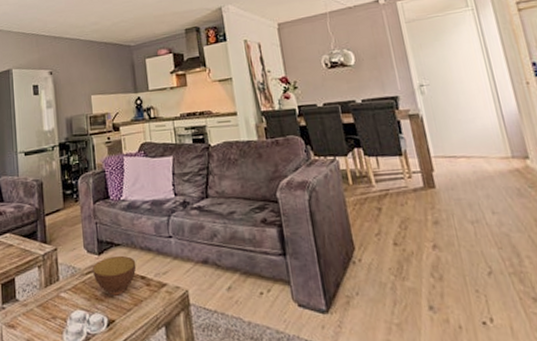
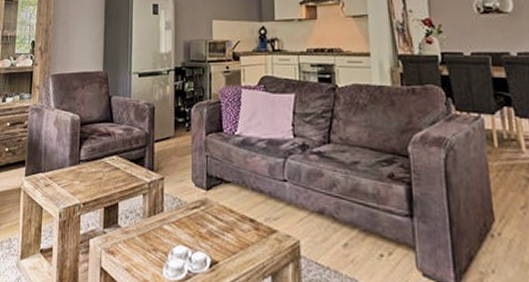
bowl: present [93,255,137,296] -> none [200,193,246,236]

